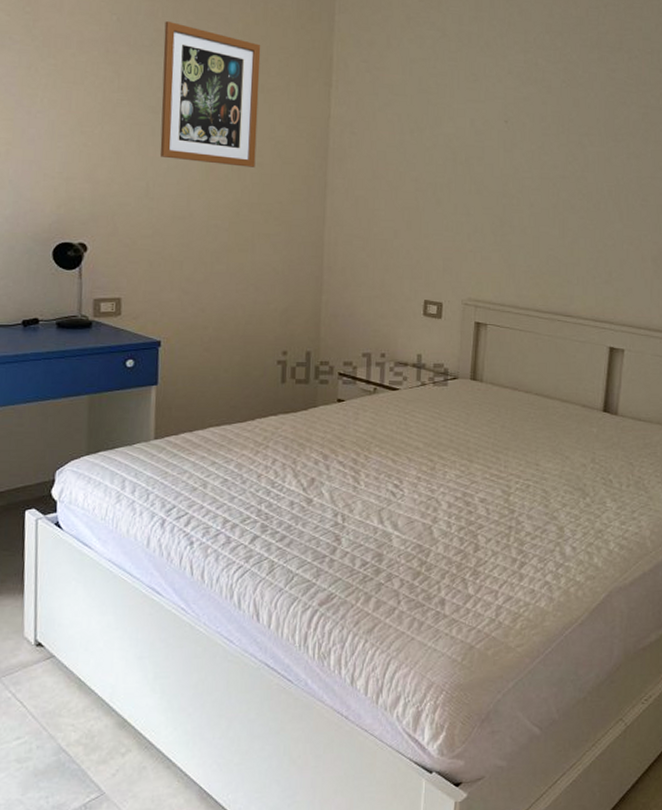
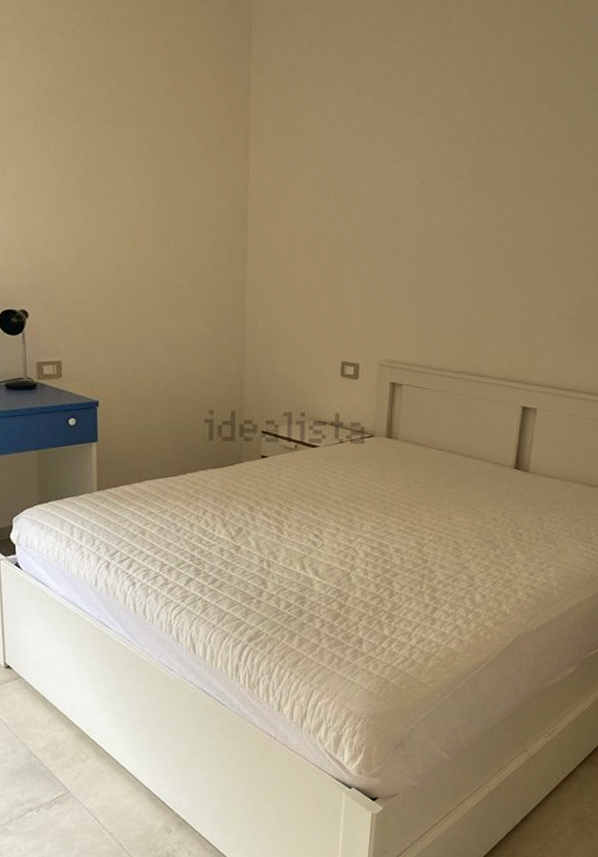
wall art: present [159,21,261,168] -> none [88,89,181,234]

